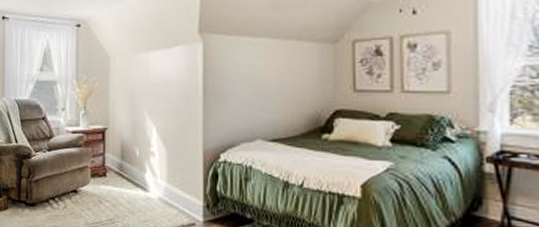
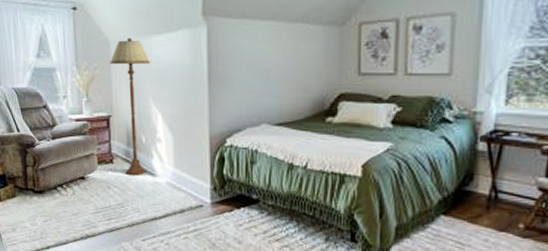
floor lamp: none [108,54,148,190] -> present [109,38,151,175]

